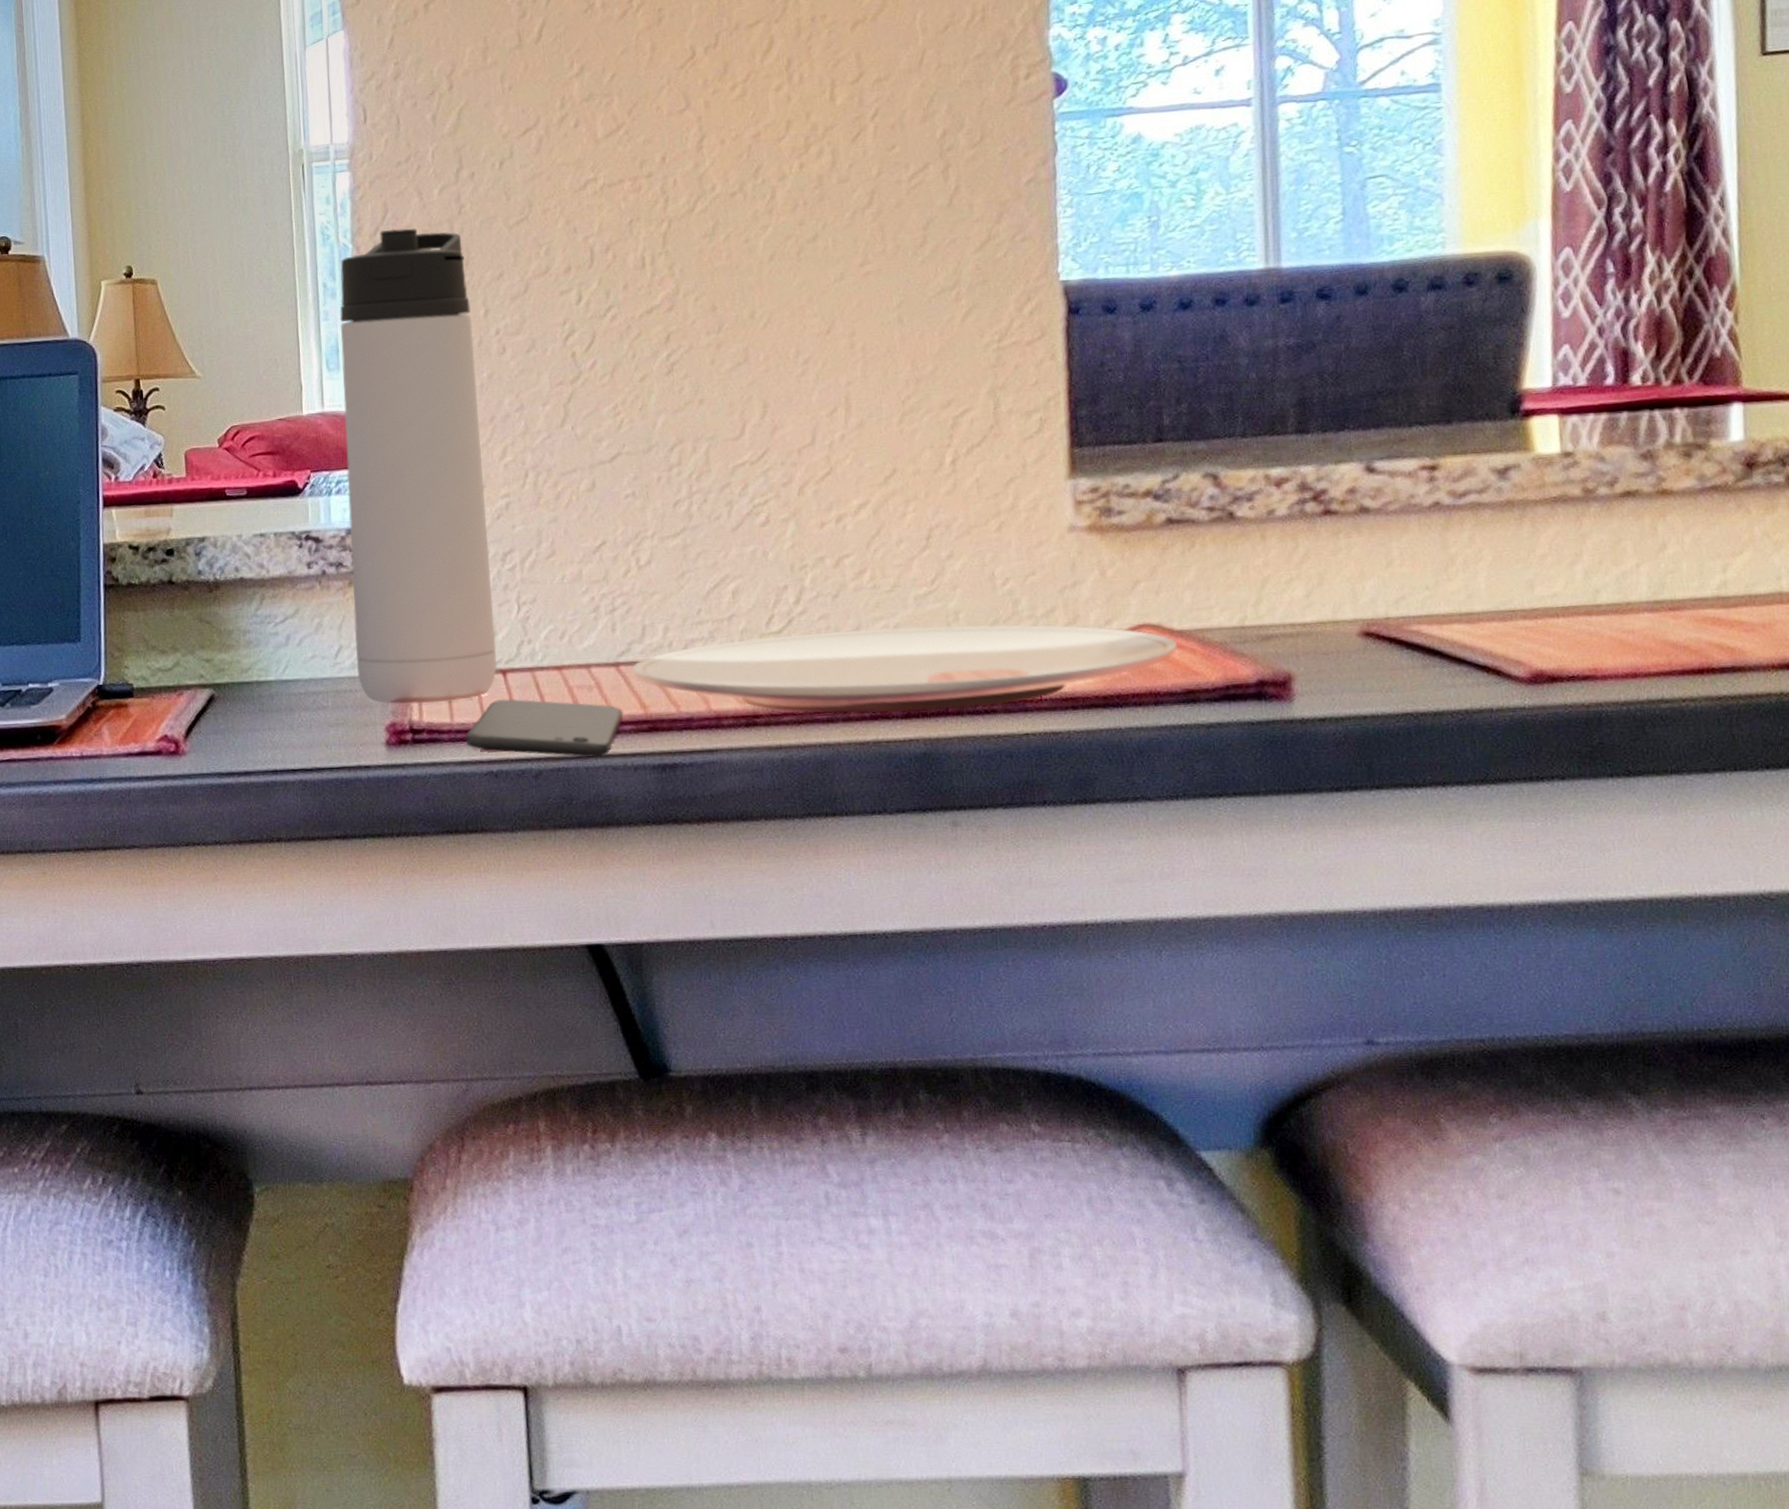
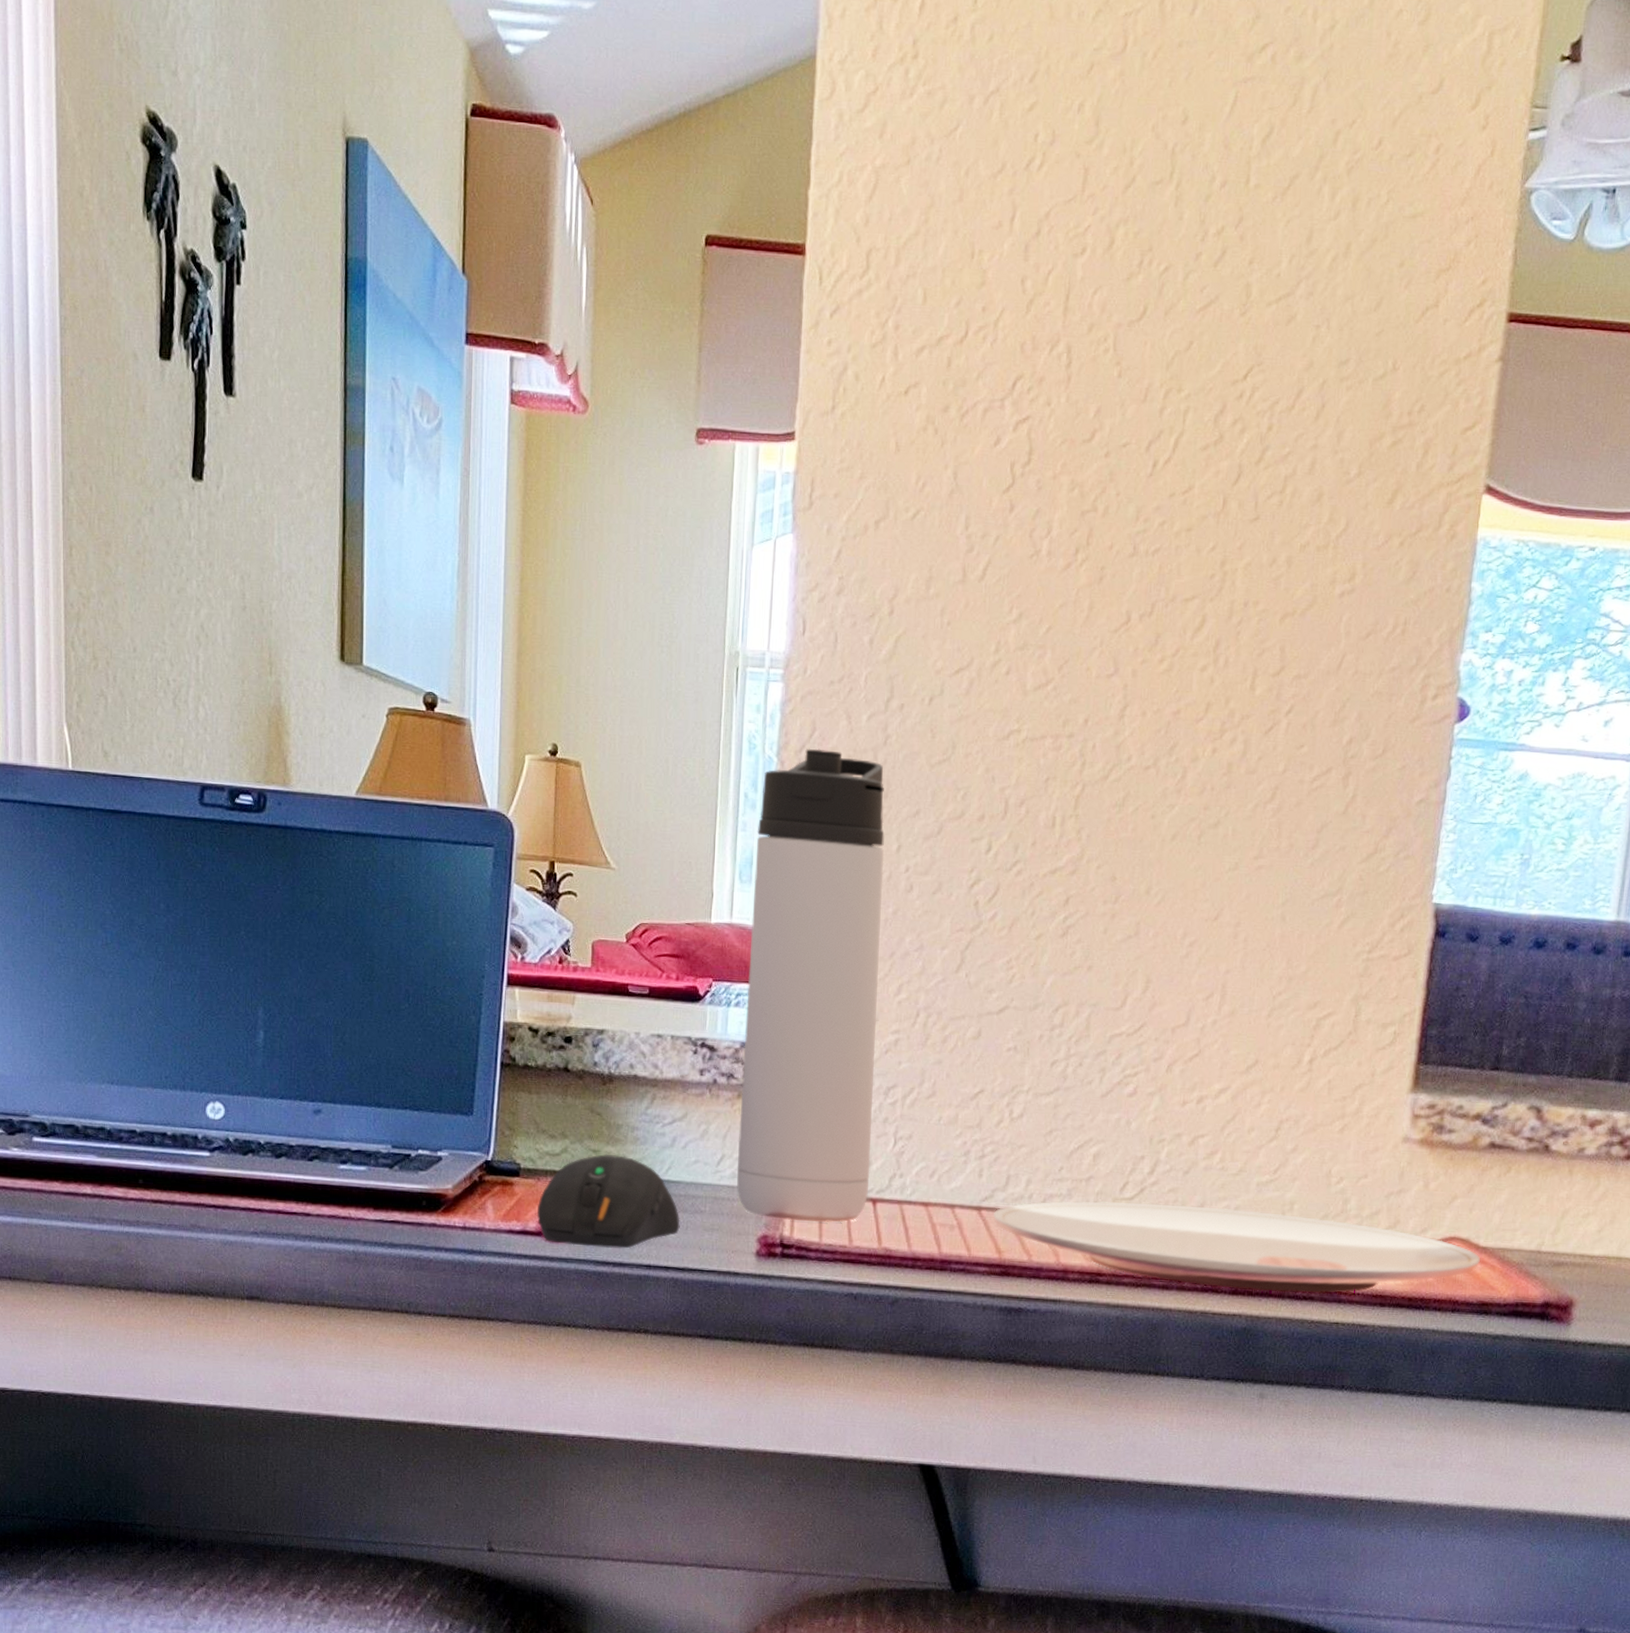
computer mouse: none [154,661,304,761] -> present [536,1153,680,1249]
smartphone: present [466,699,624,758] -> none [831,1226,980,1294]

